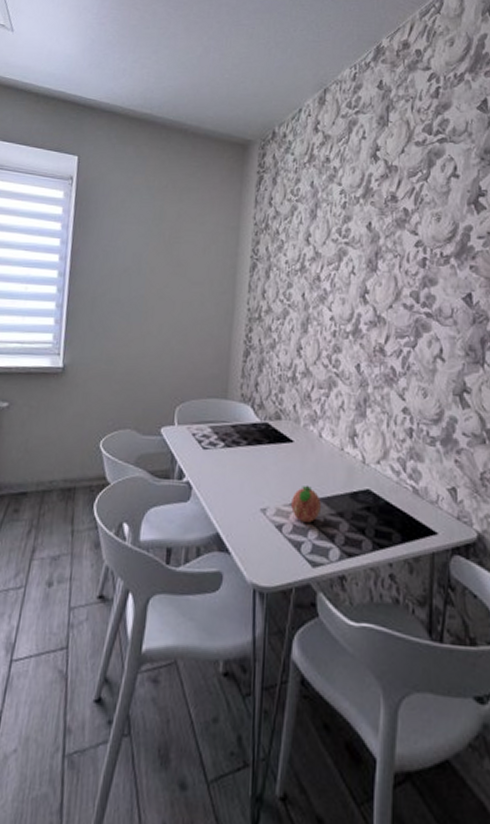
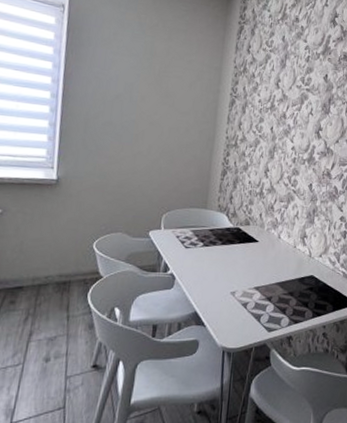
fruit: present [291,485,321,523] -> none [254,273,277,300]

